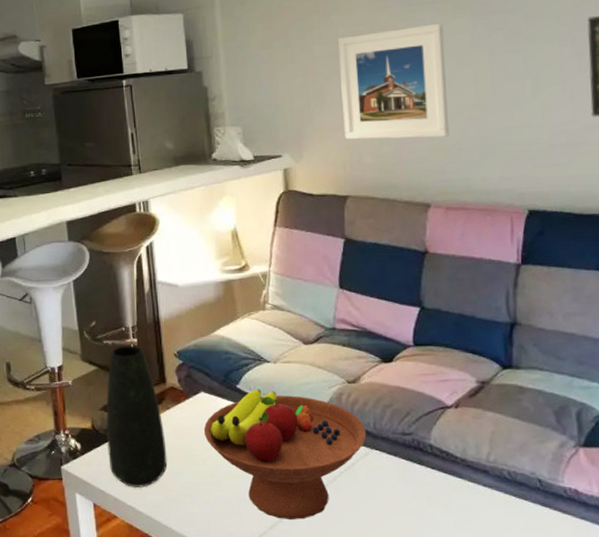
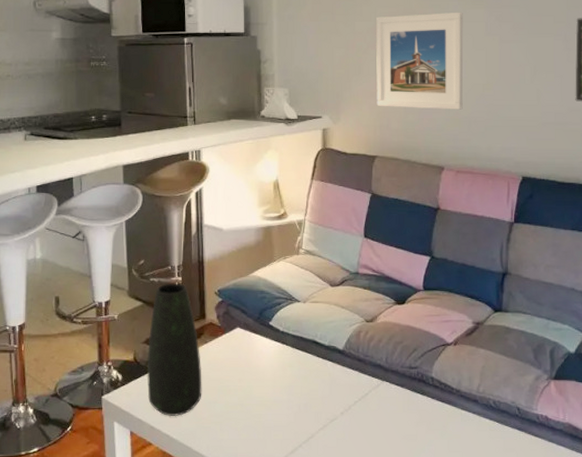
fruit bowl: present [203,389,367,519] -> none [237,326,379,444]

